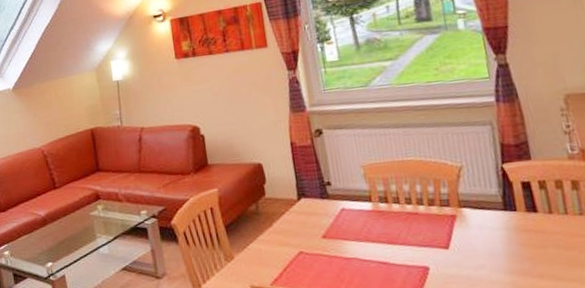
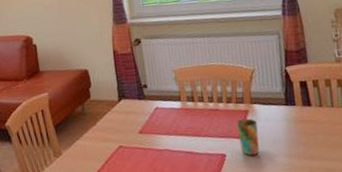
cup: none [441,225,472,270] -> present [236,118,260,156]

